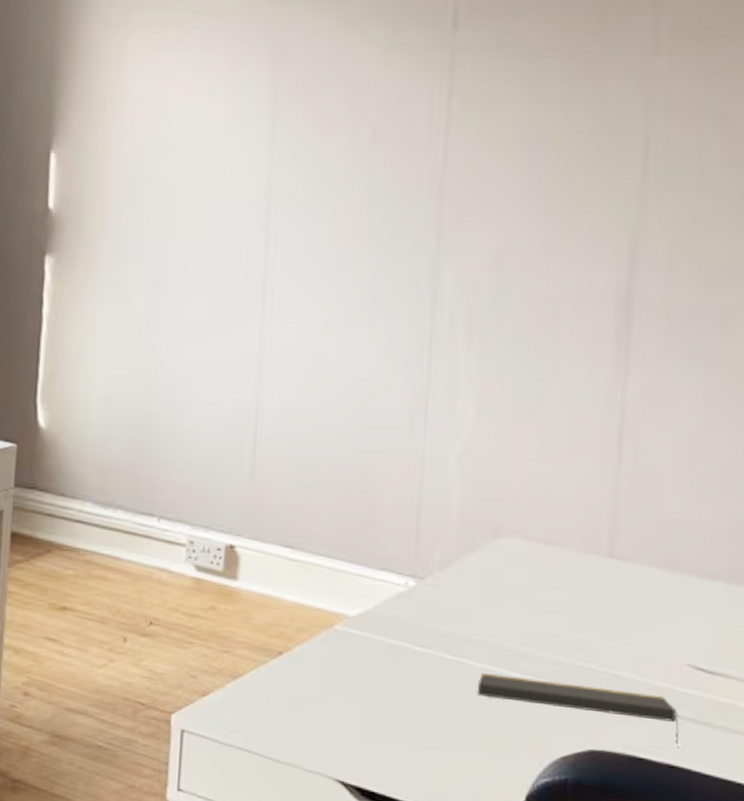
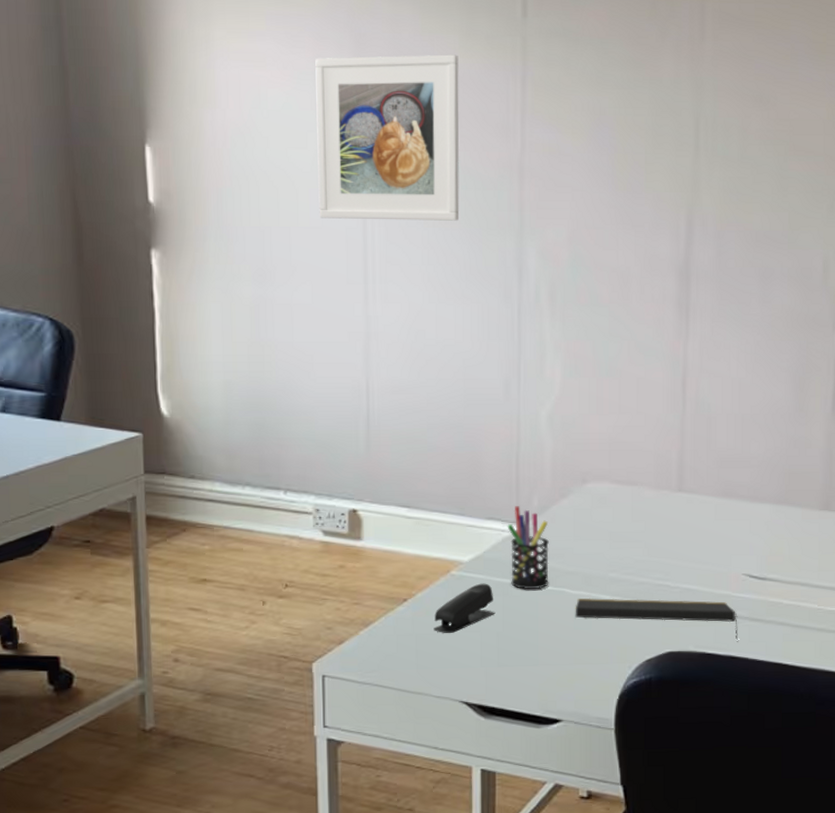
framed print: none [220,67,380,239] -> present [315,54,460,221]
stapler: none [310,642,383,698] -> present [434,583,496,634]
pen holder: none [402,557,452,657] -> present [507,506,550,590]

